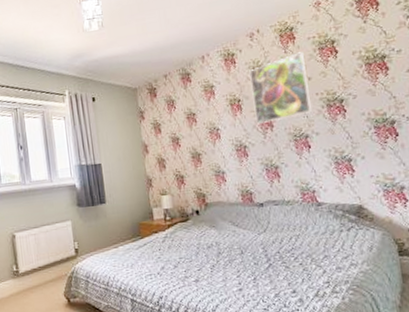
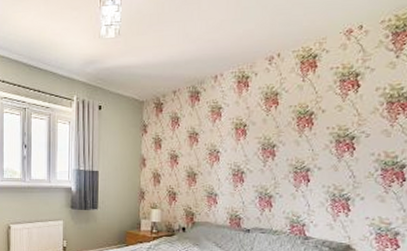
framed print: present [249,52,312,124] -> none [258,82,322,151]

